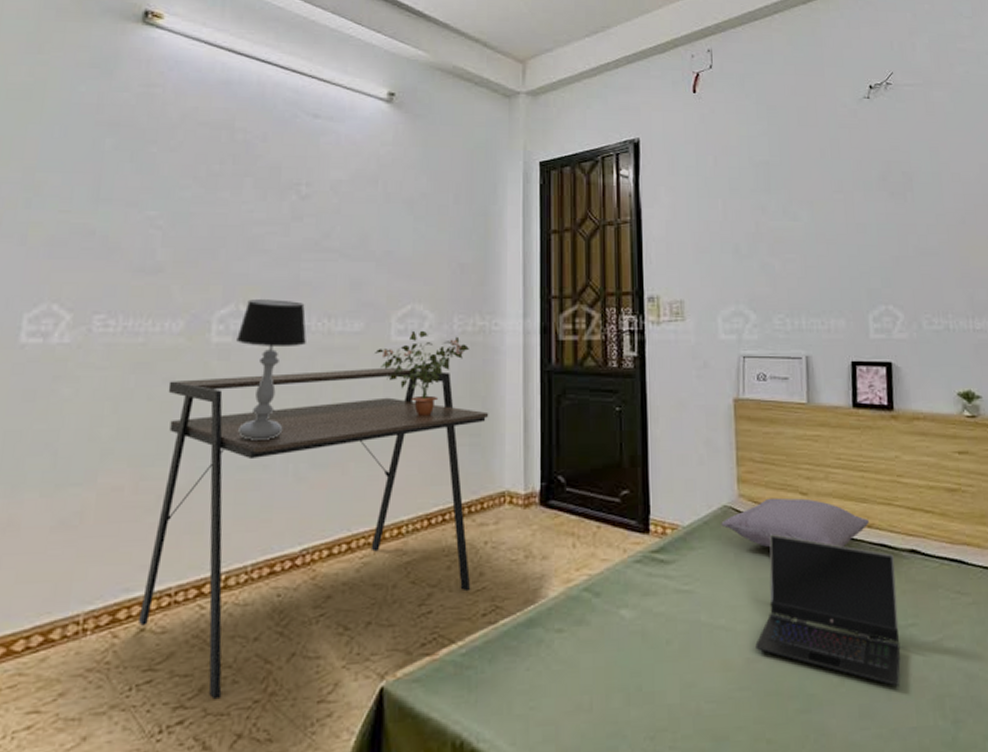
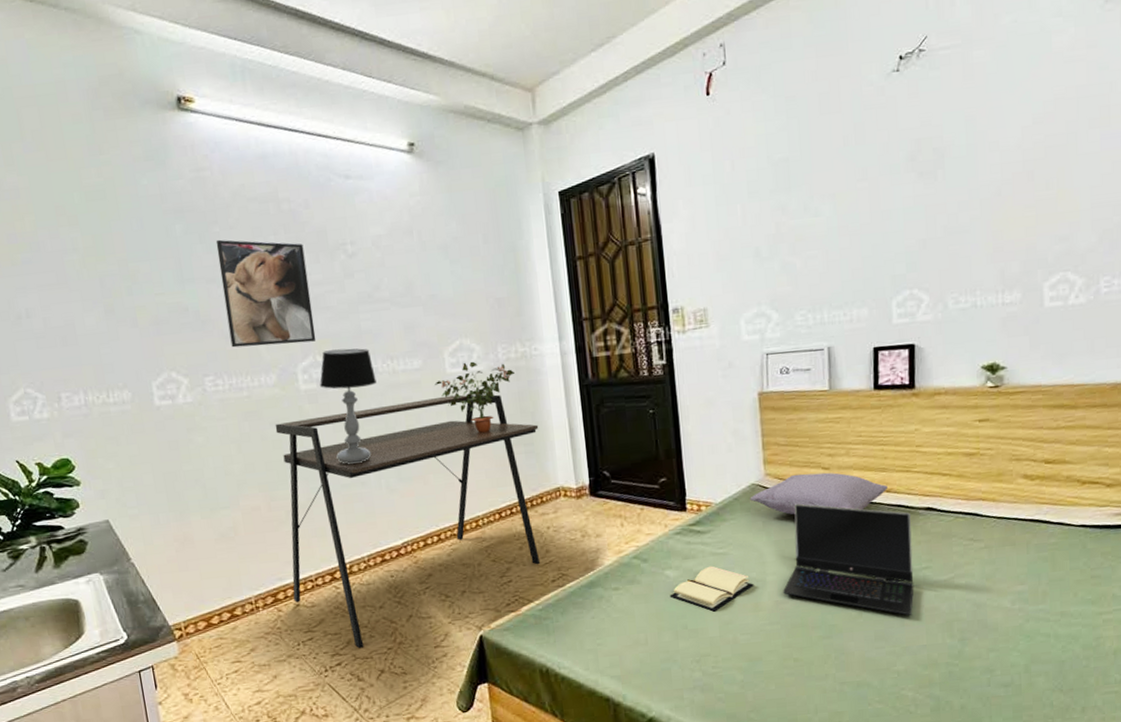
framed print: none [137,160,251,287] -> present [215,239,316,348]
book: none [623,606,723,669] -> present [669,566,754,612]

